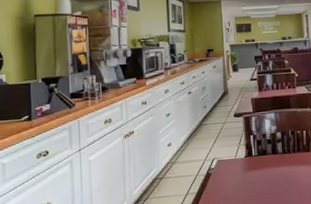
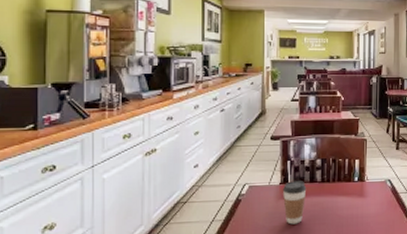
coffee cup: none [247,153,270,194] -> present [282,181,307,225]

